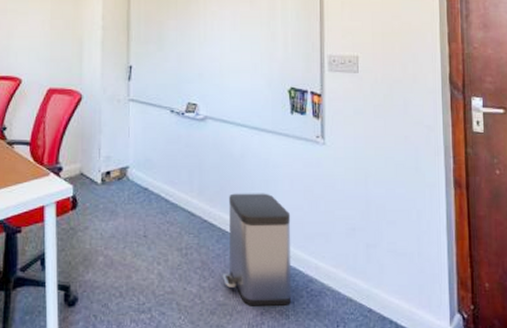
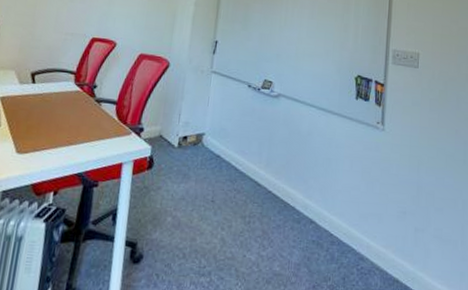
pedal bin: present [222,193,292,306] -> none [280,168,348,281]

